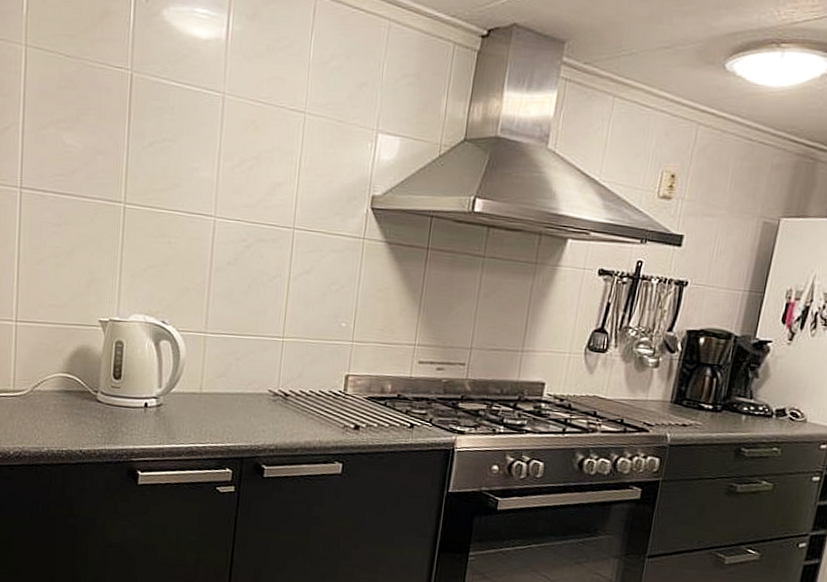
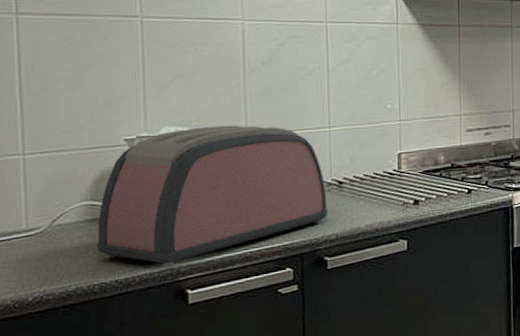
toaster: none [68,318,272,448] -> present [97,125,328,268]

